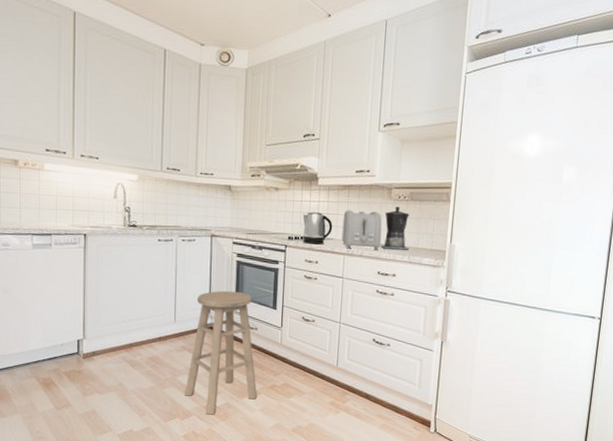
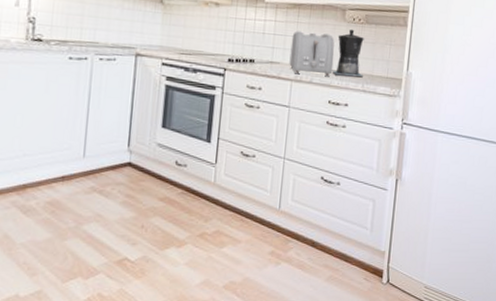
bar stool: present [185,290,258,415] -> none [91,120,183,272]
kettle: present [302,211,333,245] -> none [244,31,280,69]

